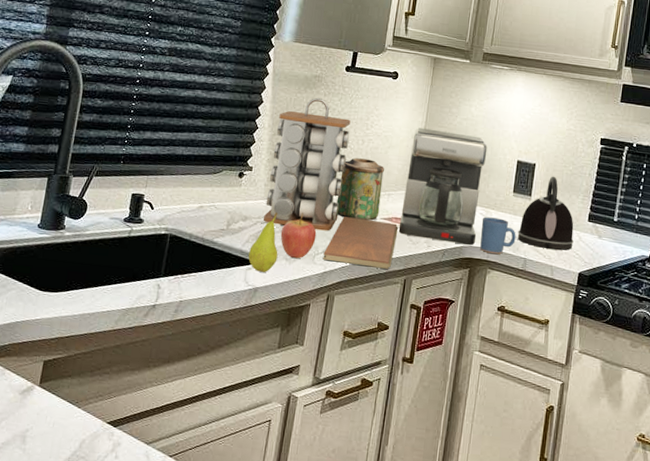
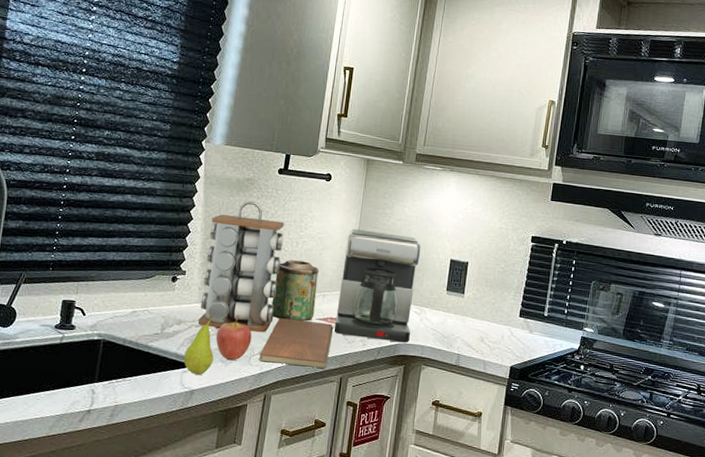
mug: present [480,217,516,255] -> none [414,315,450,351]
kettle: present [517,176,574,251] -> none [451,274,506,345]

